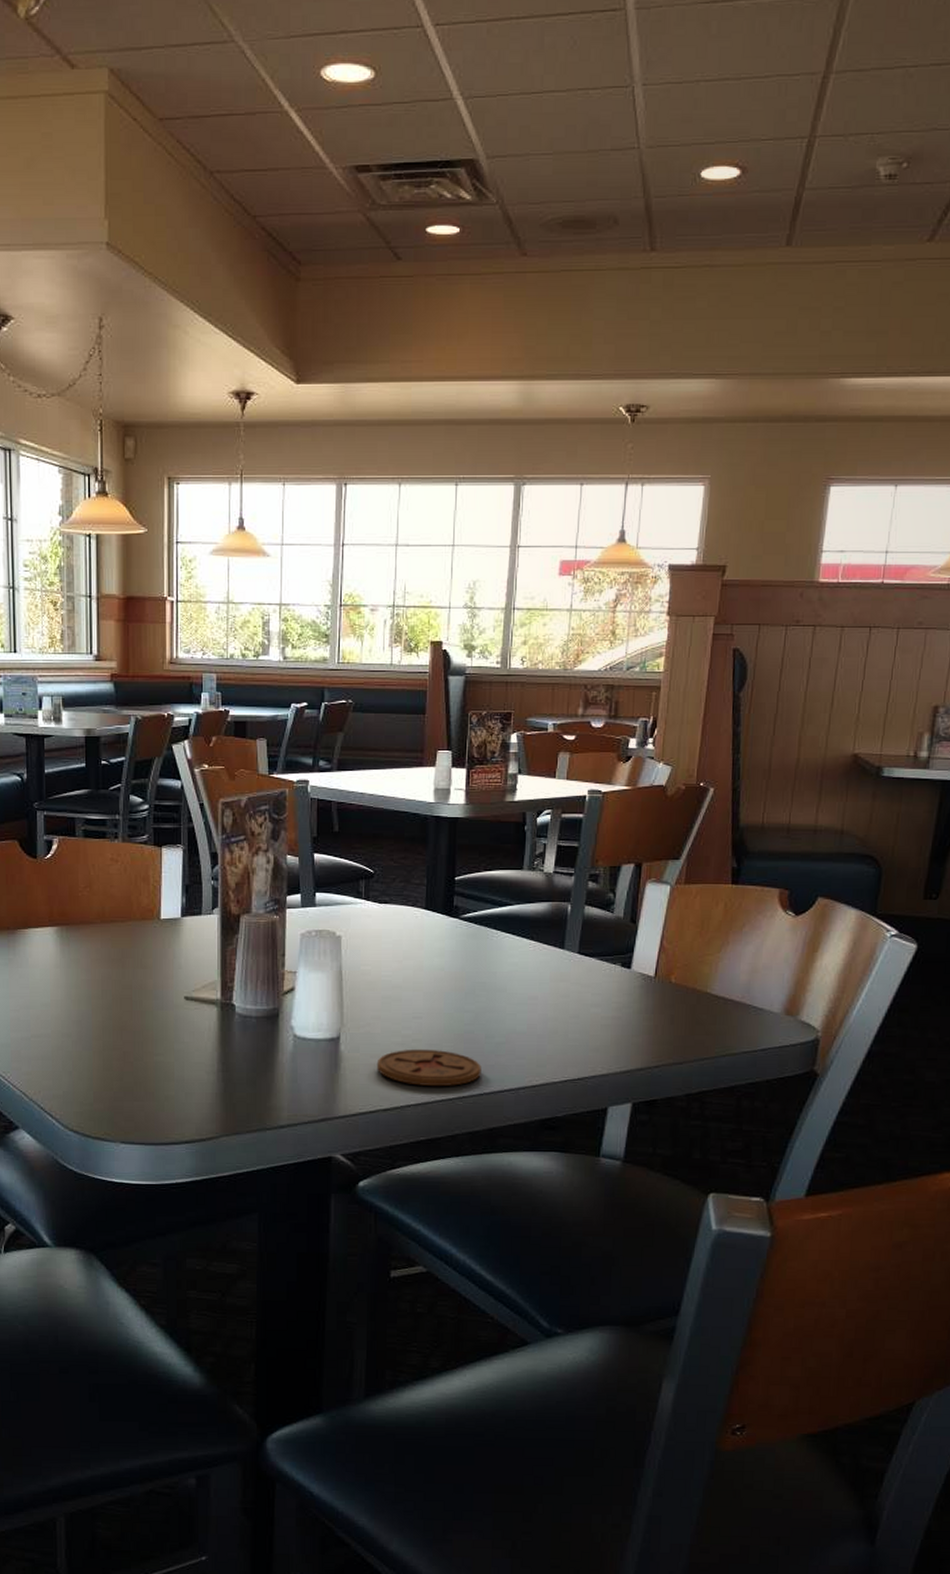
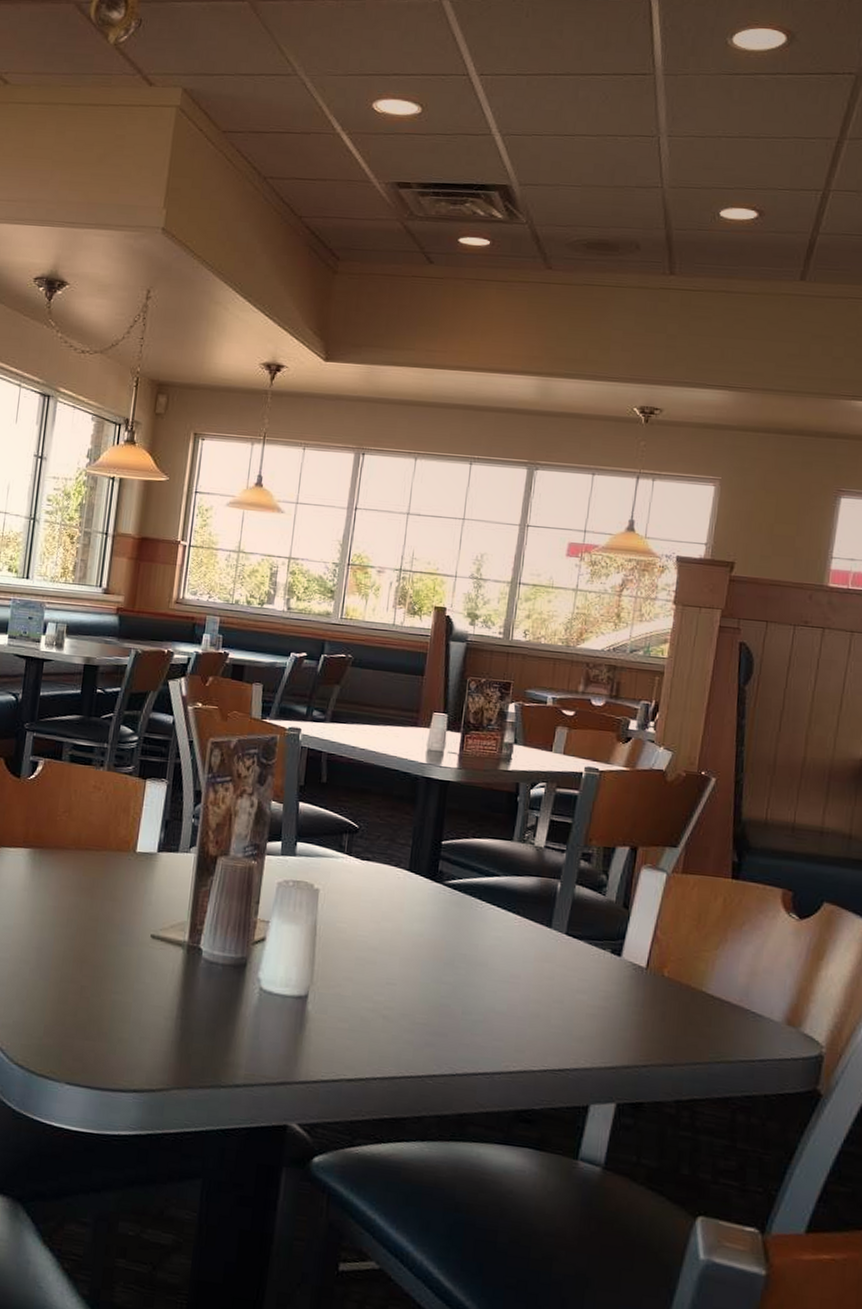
coaster: present [376,1049,481,1087] -> none [343,1016,456,1063]

